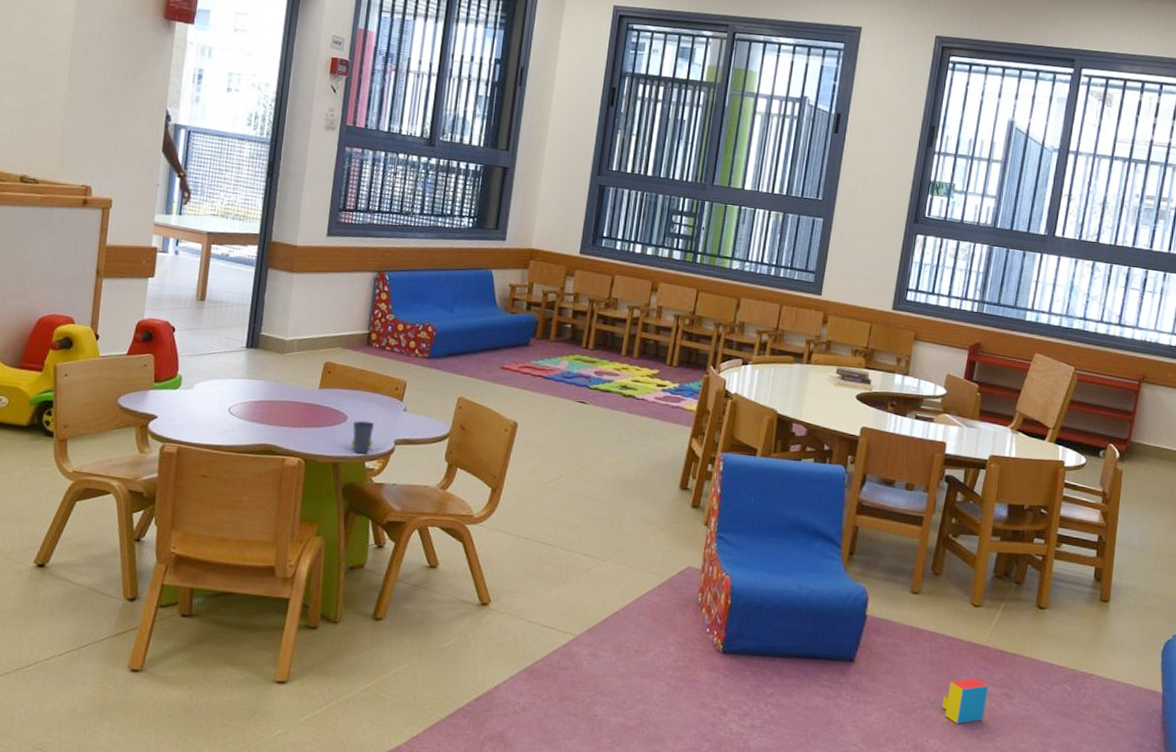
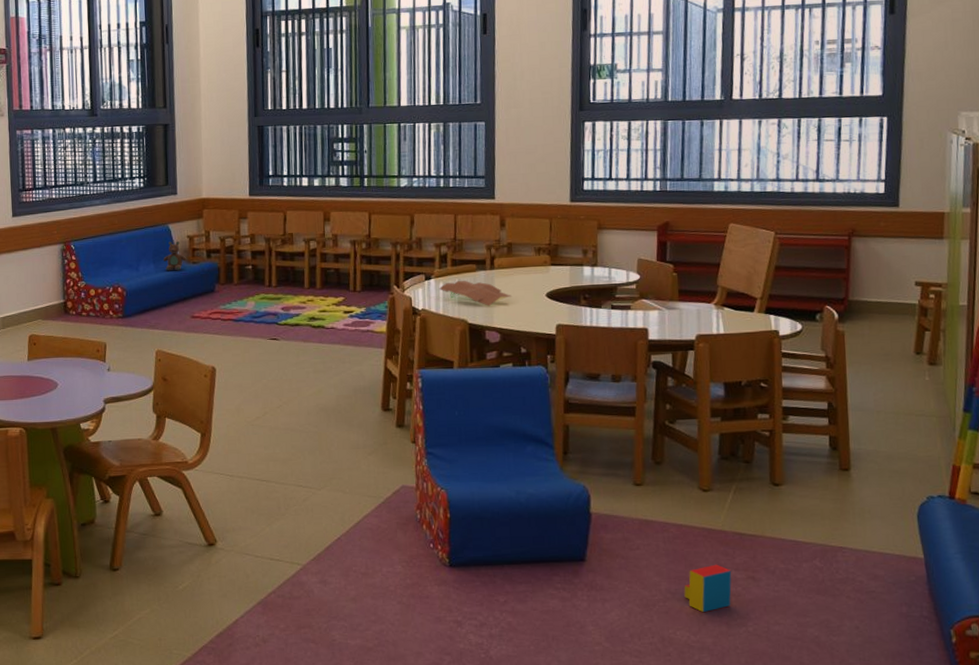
cup: present [350,420,375,454] -> none [64,385,84,416]
stuffed toy: none [480,287,506,319] -> present [163,241,187,272]
papers: none [754,369,823,400] -> present [439,280,511,306]
books: present [827,366,874,391] -> none [514,267,563,288]

